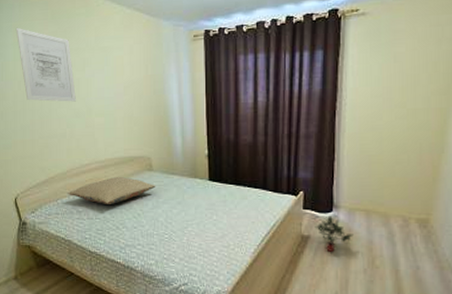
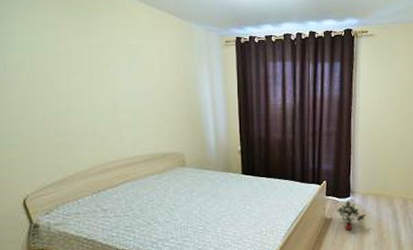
wall art: present [15,27,76,102] -> none [22,16,99,98]
pillow: present [68,176,156,204] -> none [91,172,190,201]

